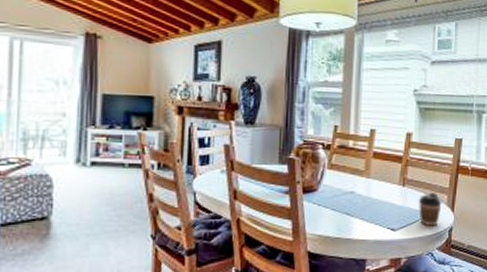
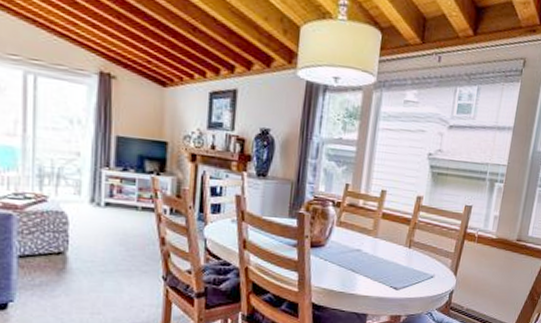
coffee cup: present [418,193,442,227] -> none [422,256,446,289]

